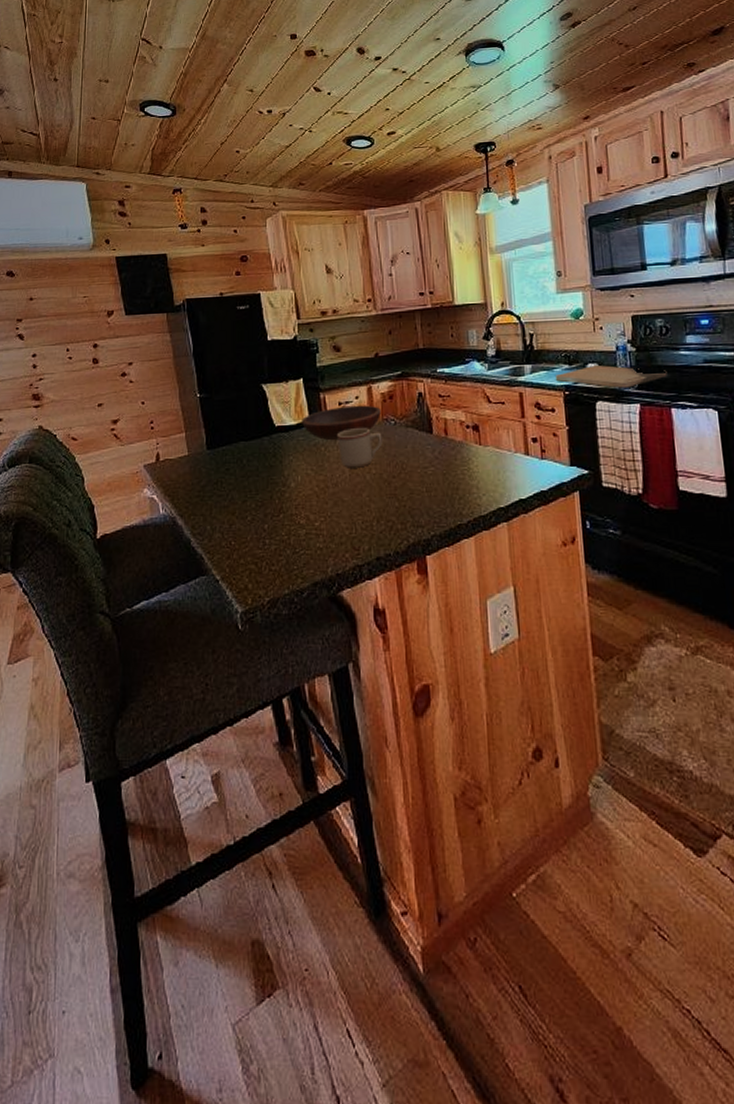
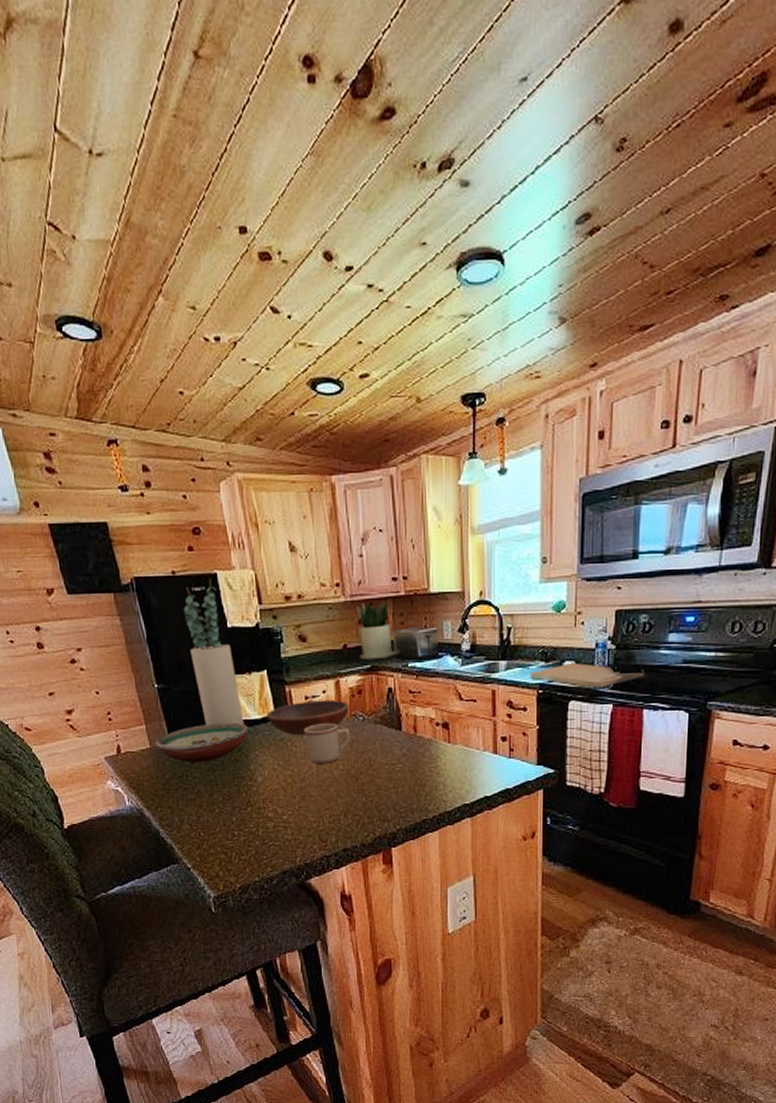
decorative bowl: none [193,429,284,470] -> present [155,722,249,763]
vase: none [228,297,280,433] -> present [183,578,244,726]
planter: none [386,314,425,368] -> present [356,601,396,661]
toaster: none [421,335,467,366] -> present [393,627,440,660]

